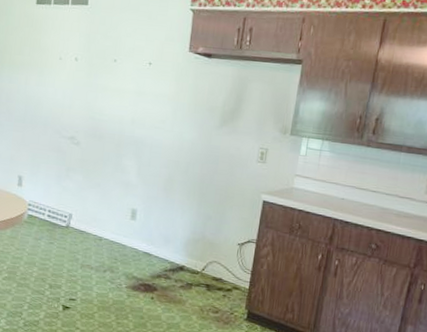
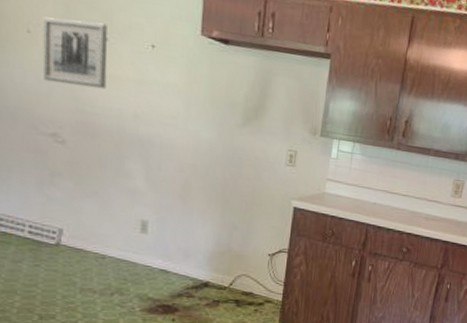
wall art: none [68,47,117,101] -> present [42,16,107,89]

